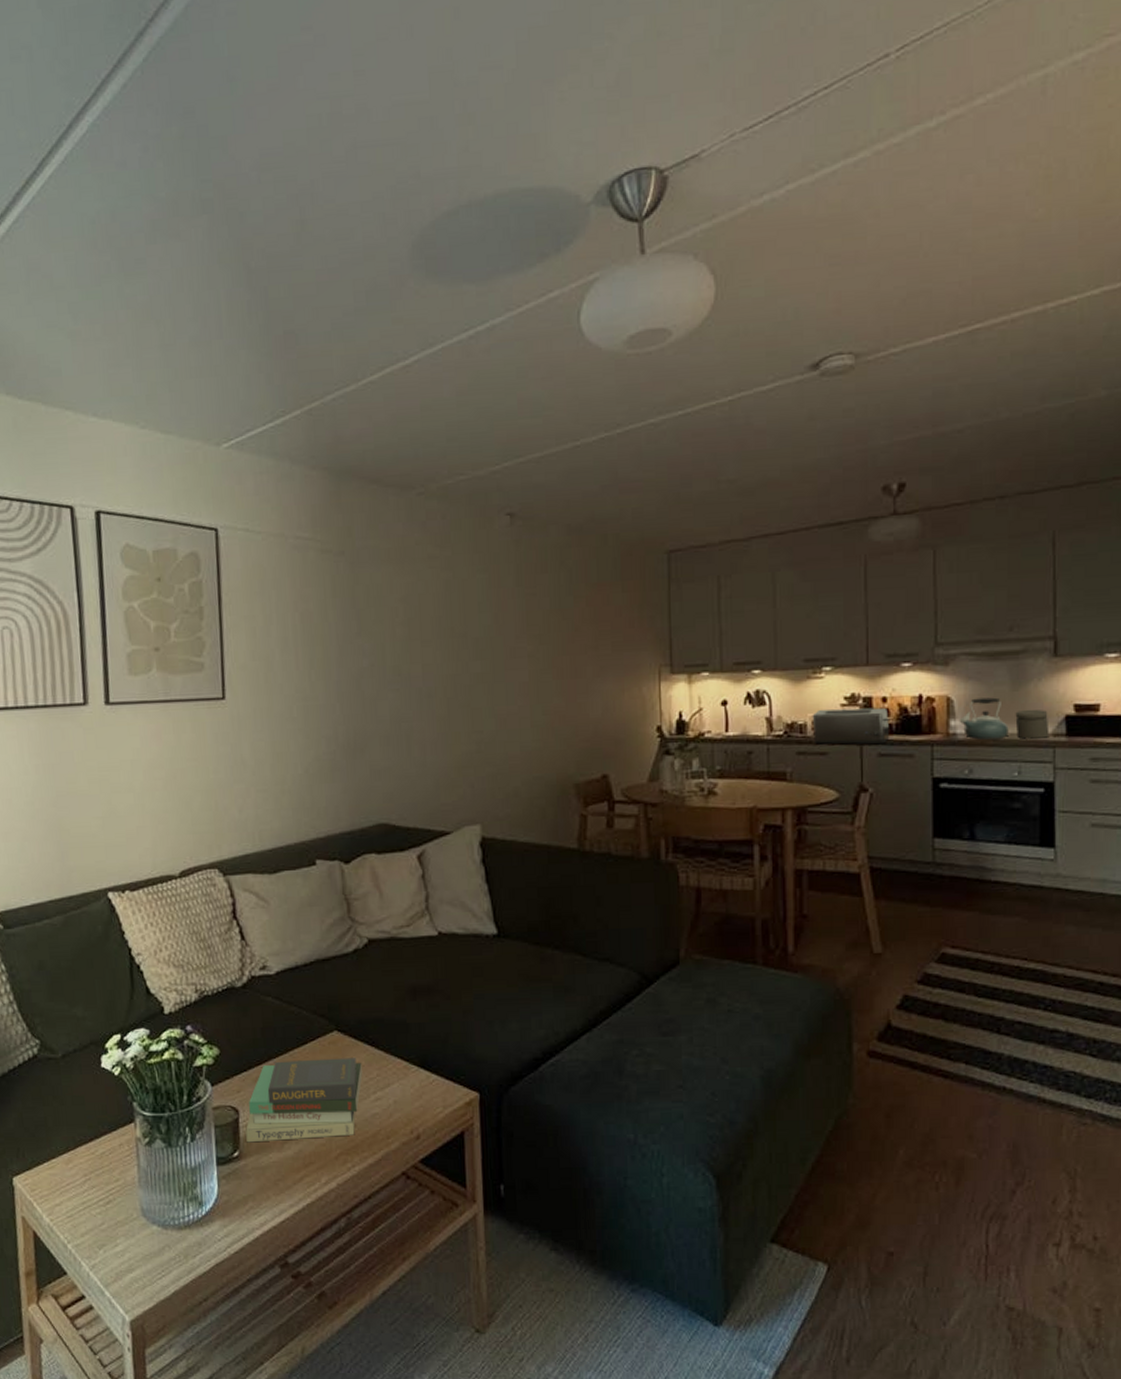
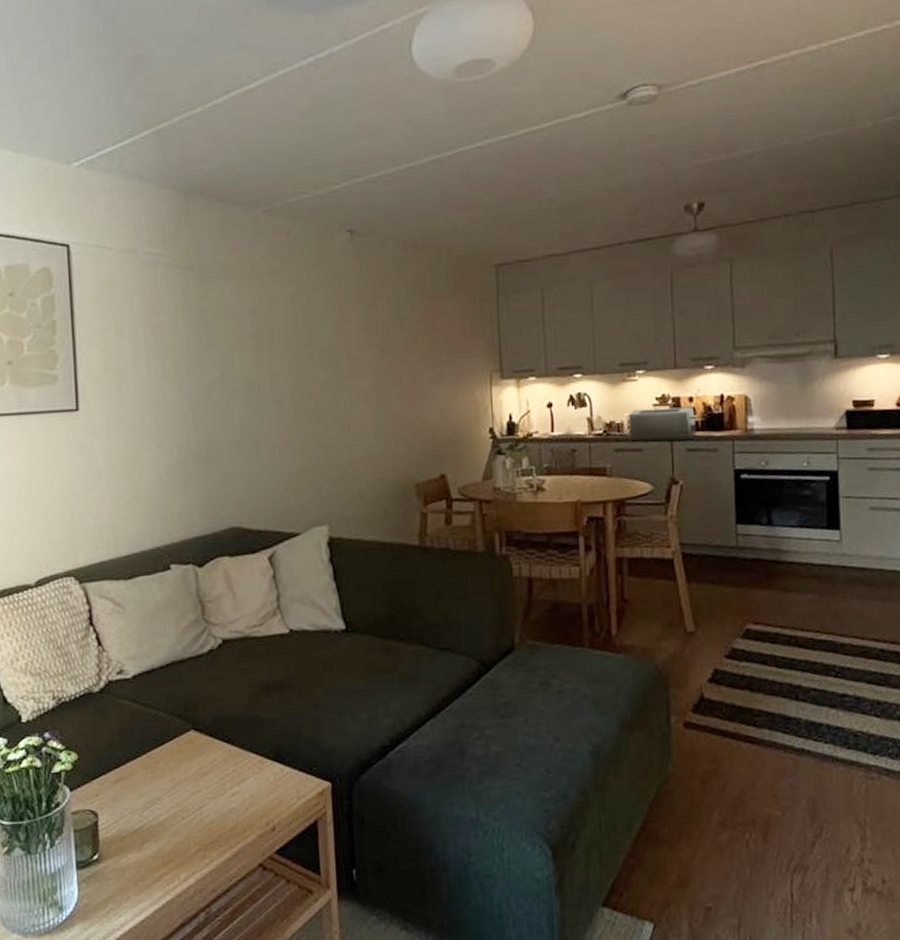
books: present [245,1058,363,1143] -> none [105,755,219,845]
kettle: present [959,697,1009,741] -> none [755,395,798,435]
jar: present [1015,709,1050,740] -> none [803,405,833,434]

